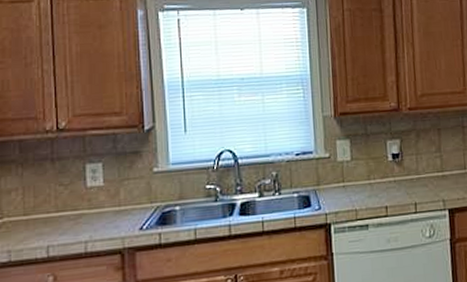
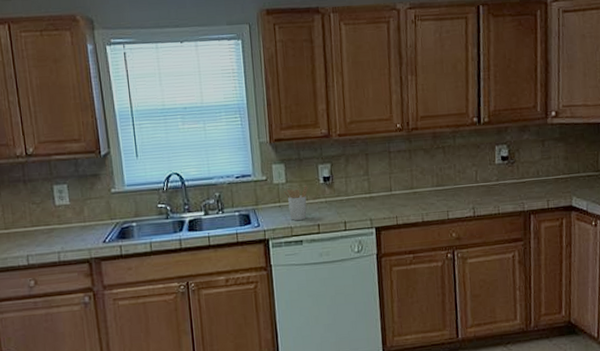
utensil holder: none [349,163,375,202] -> present [284,185,308,221]

